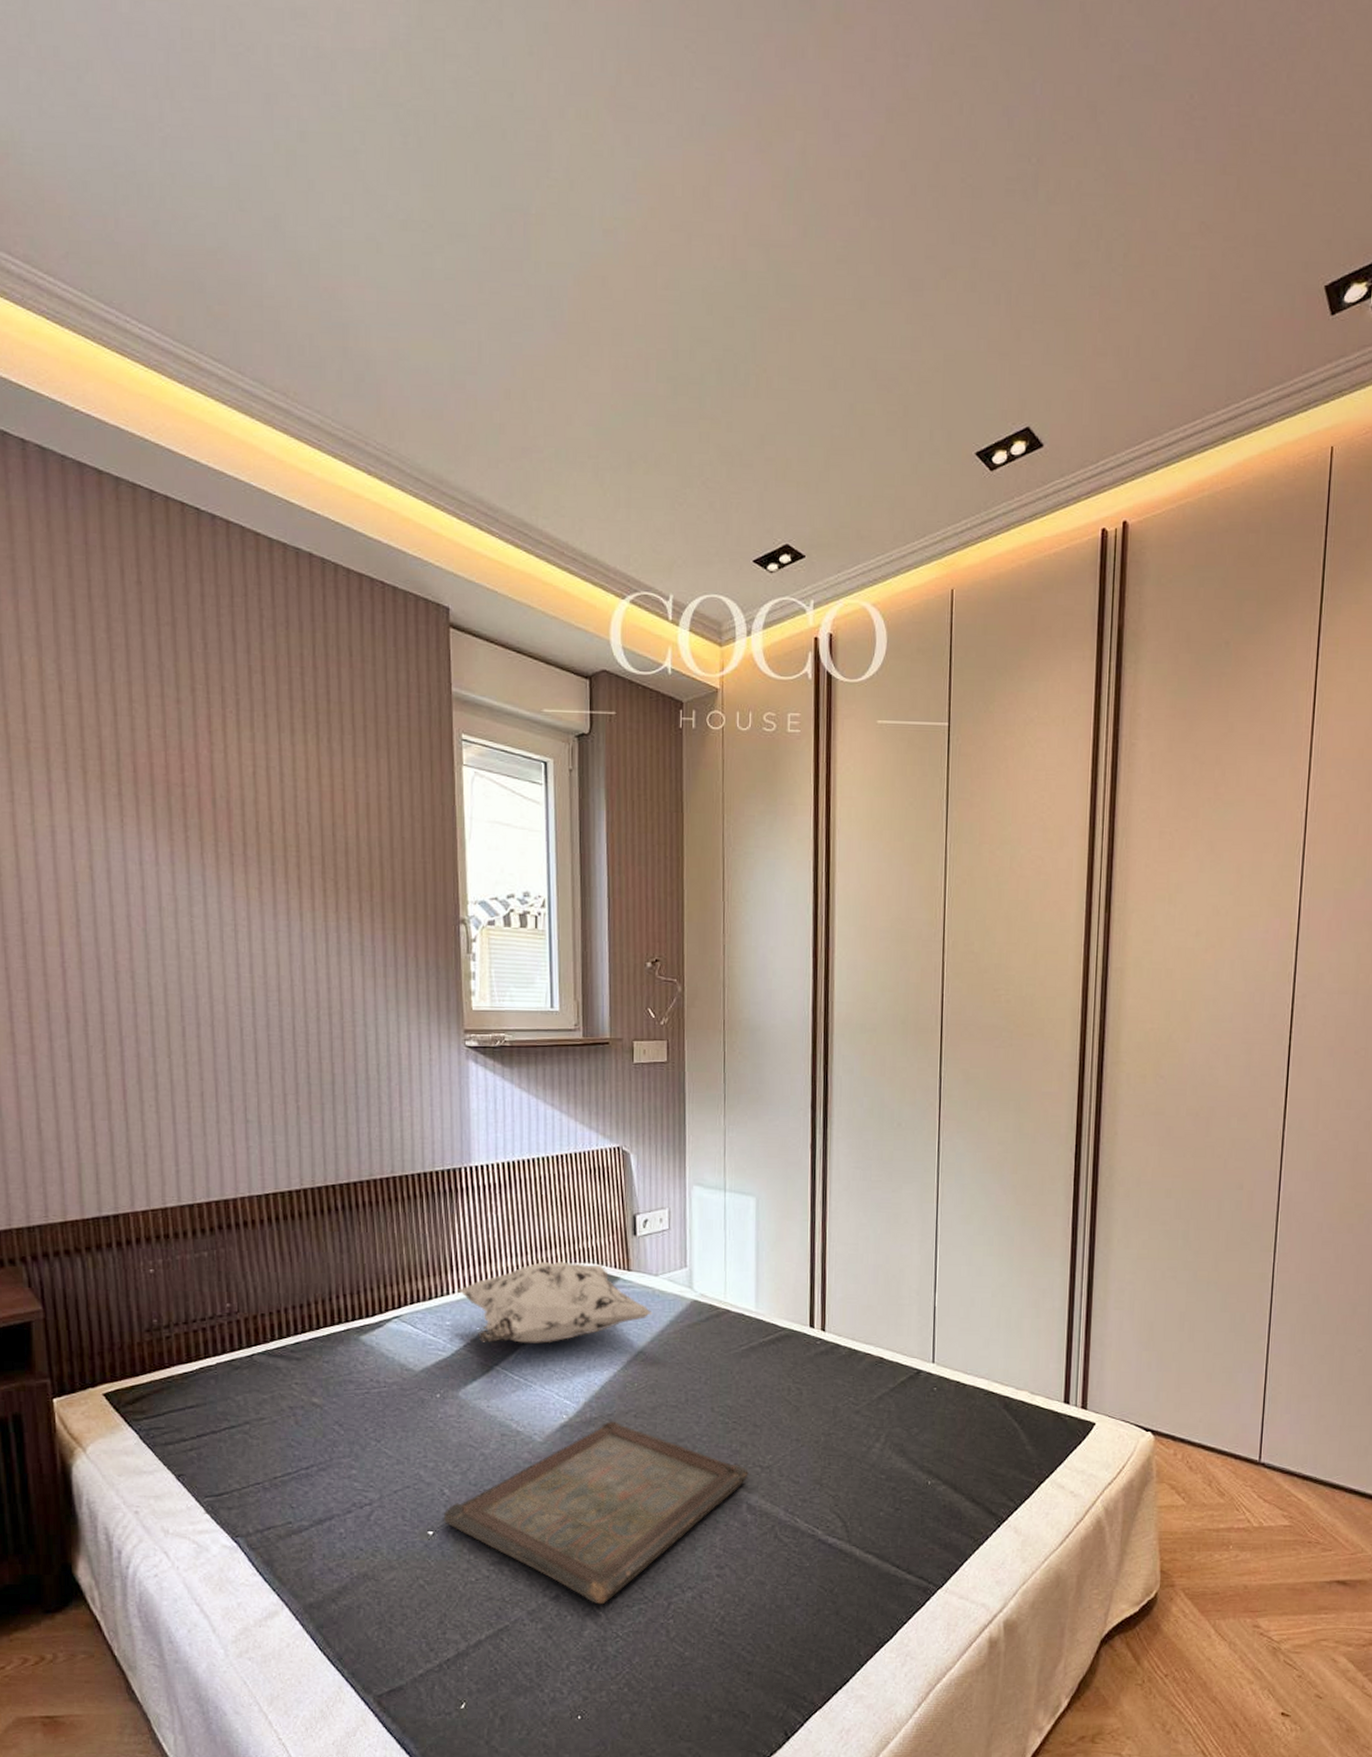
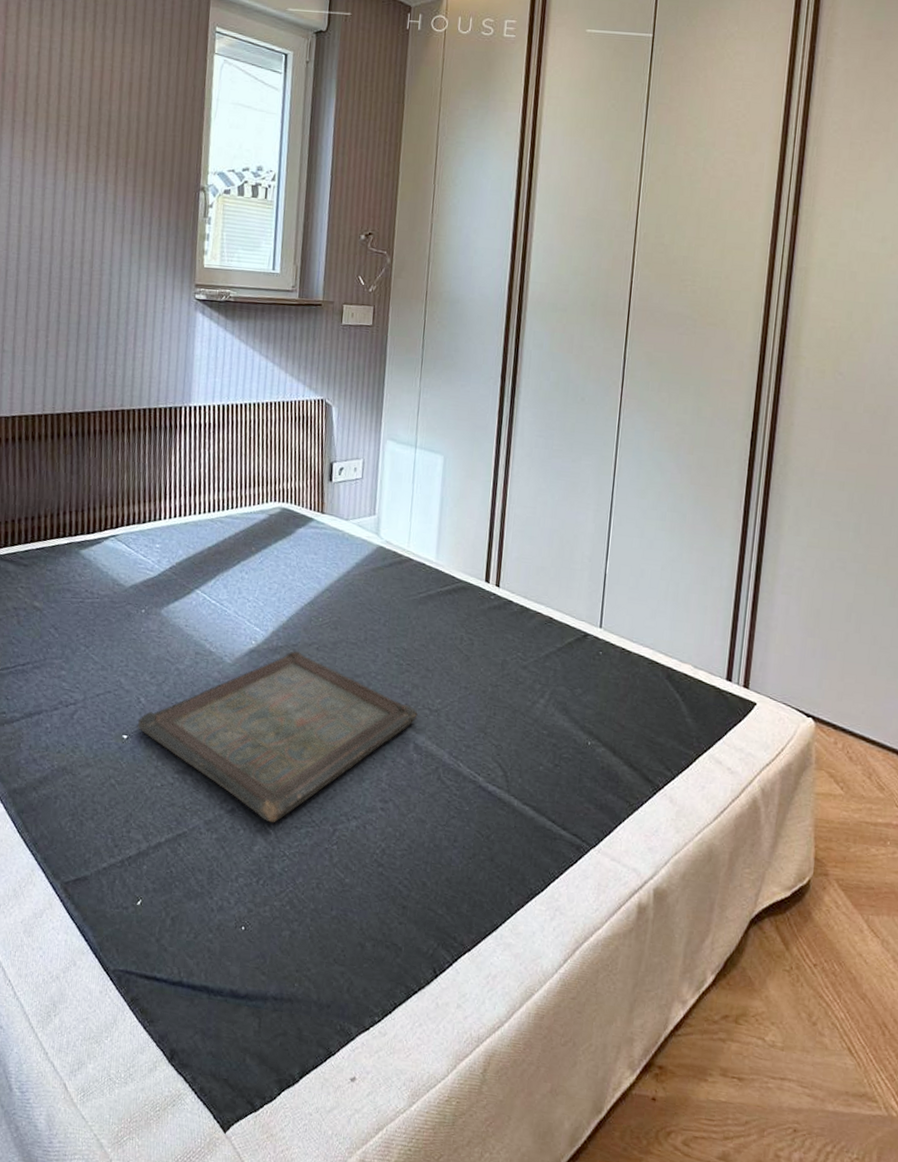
decorative pillow: present [457,1261,653,1343] -> none [168,497,341,573]

